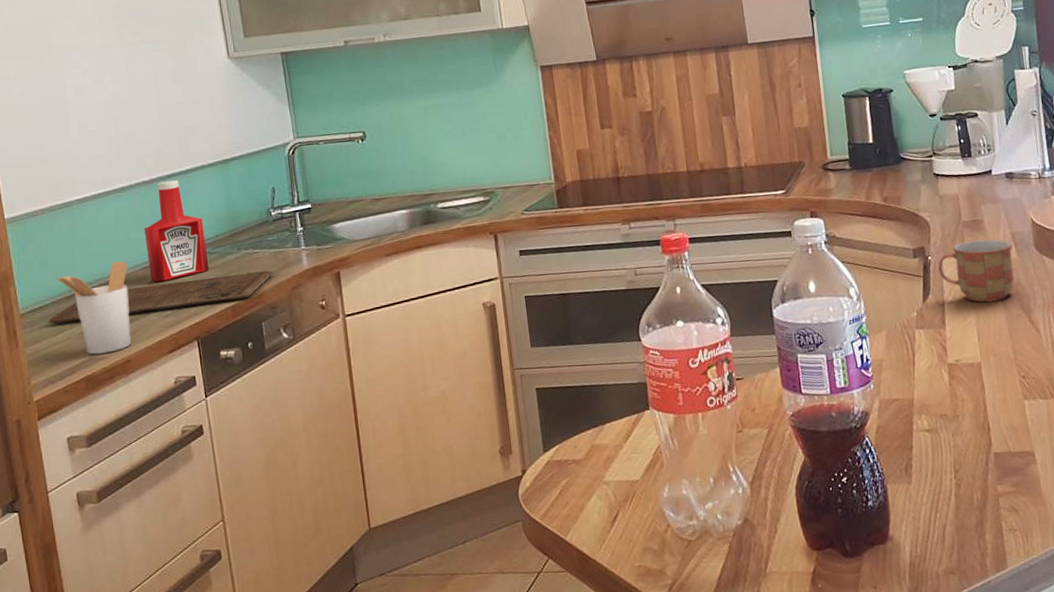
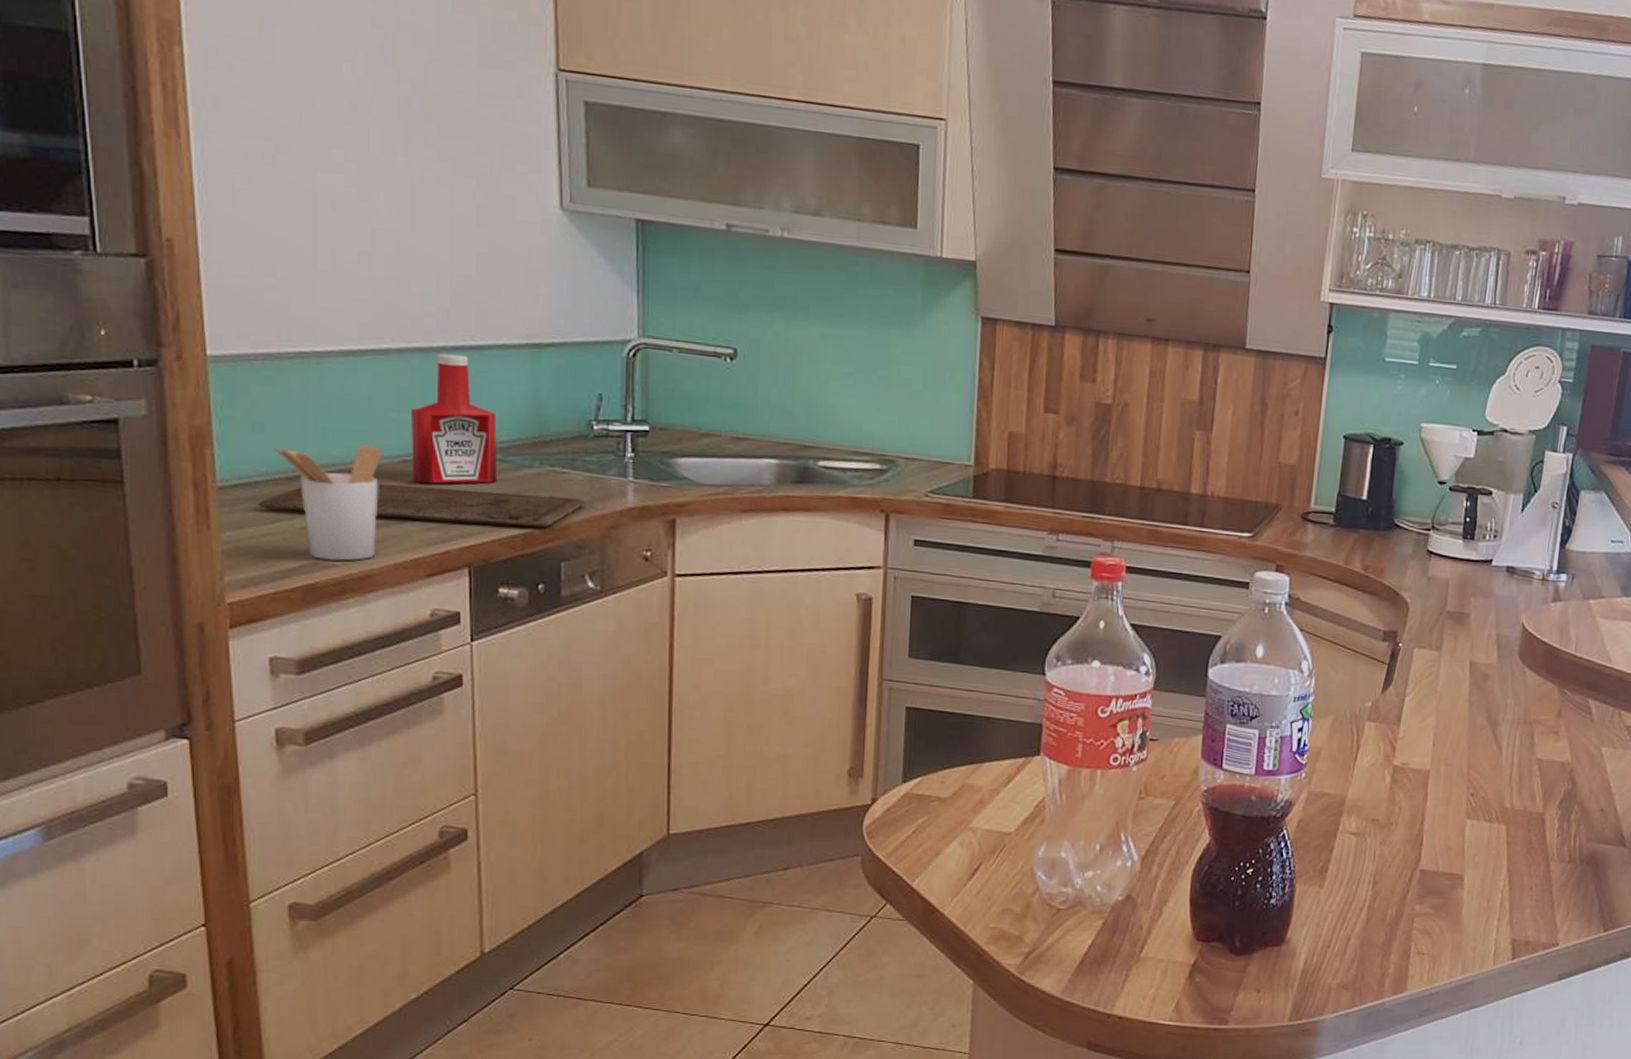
mug: present [938,239,1014,303] -> none [1407,634,1495,708]

